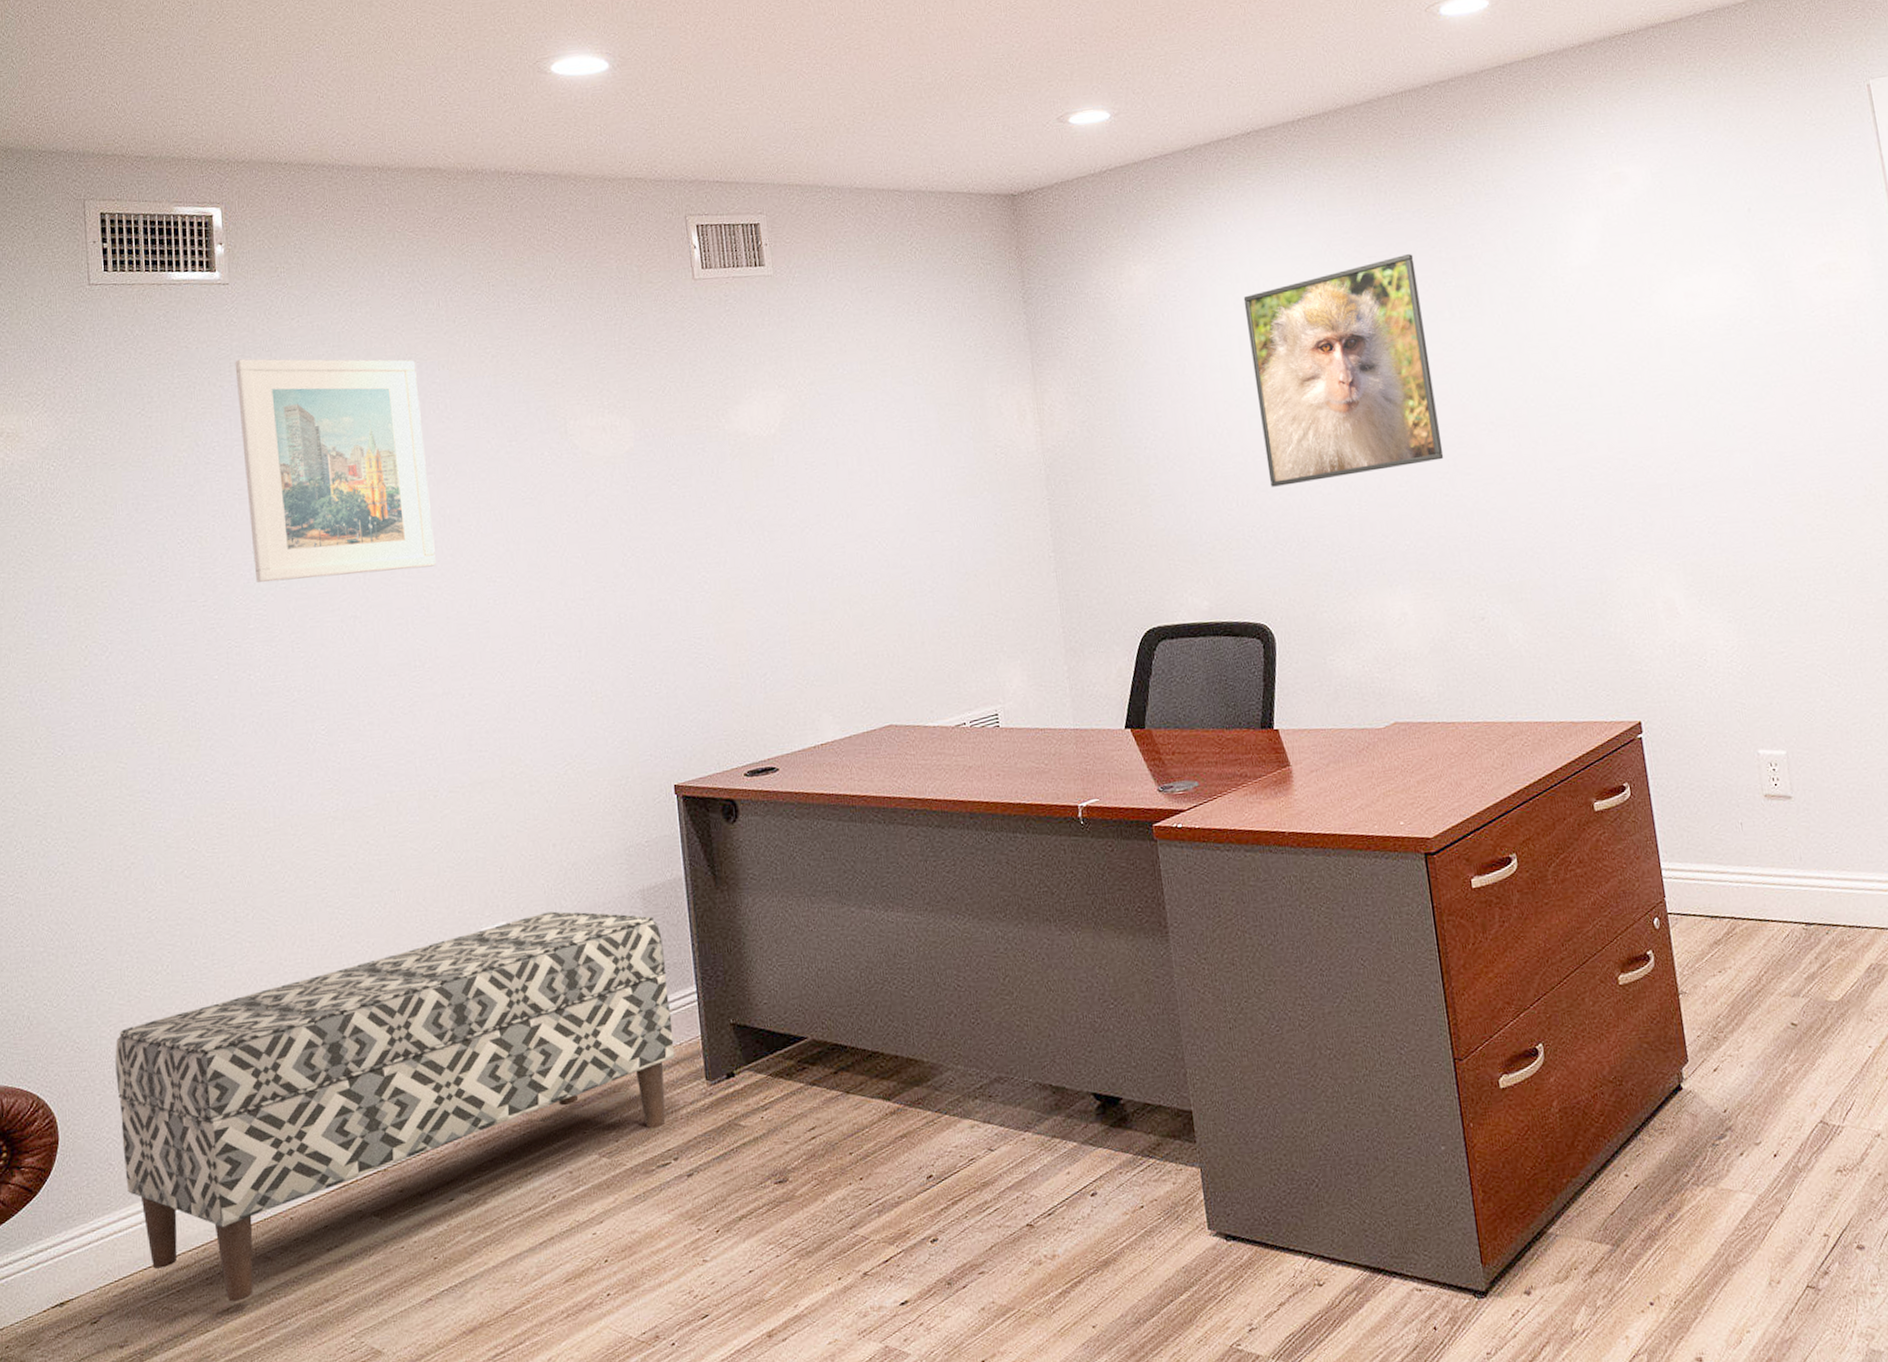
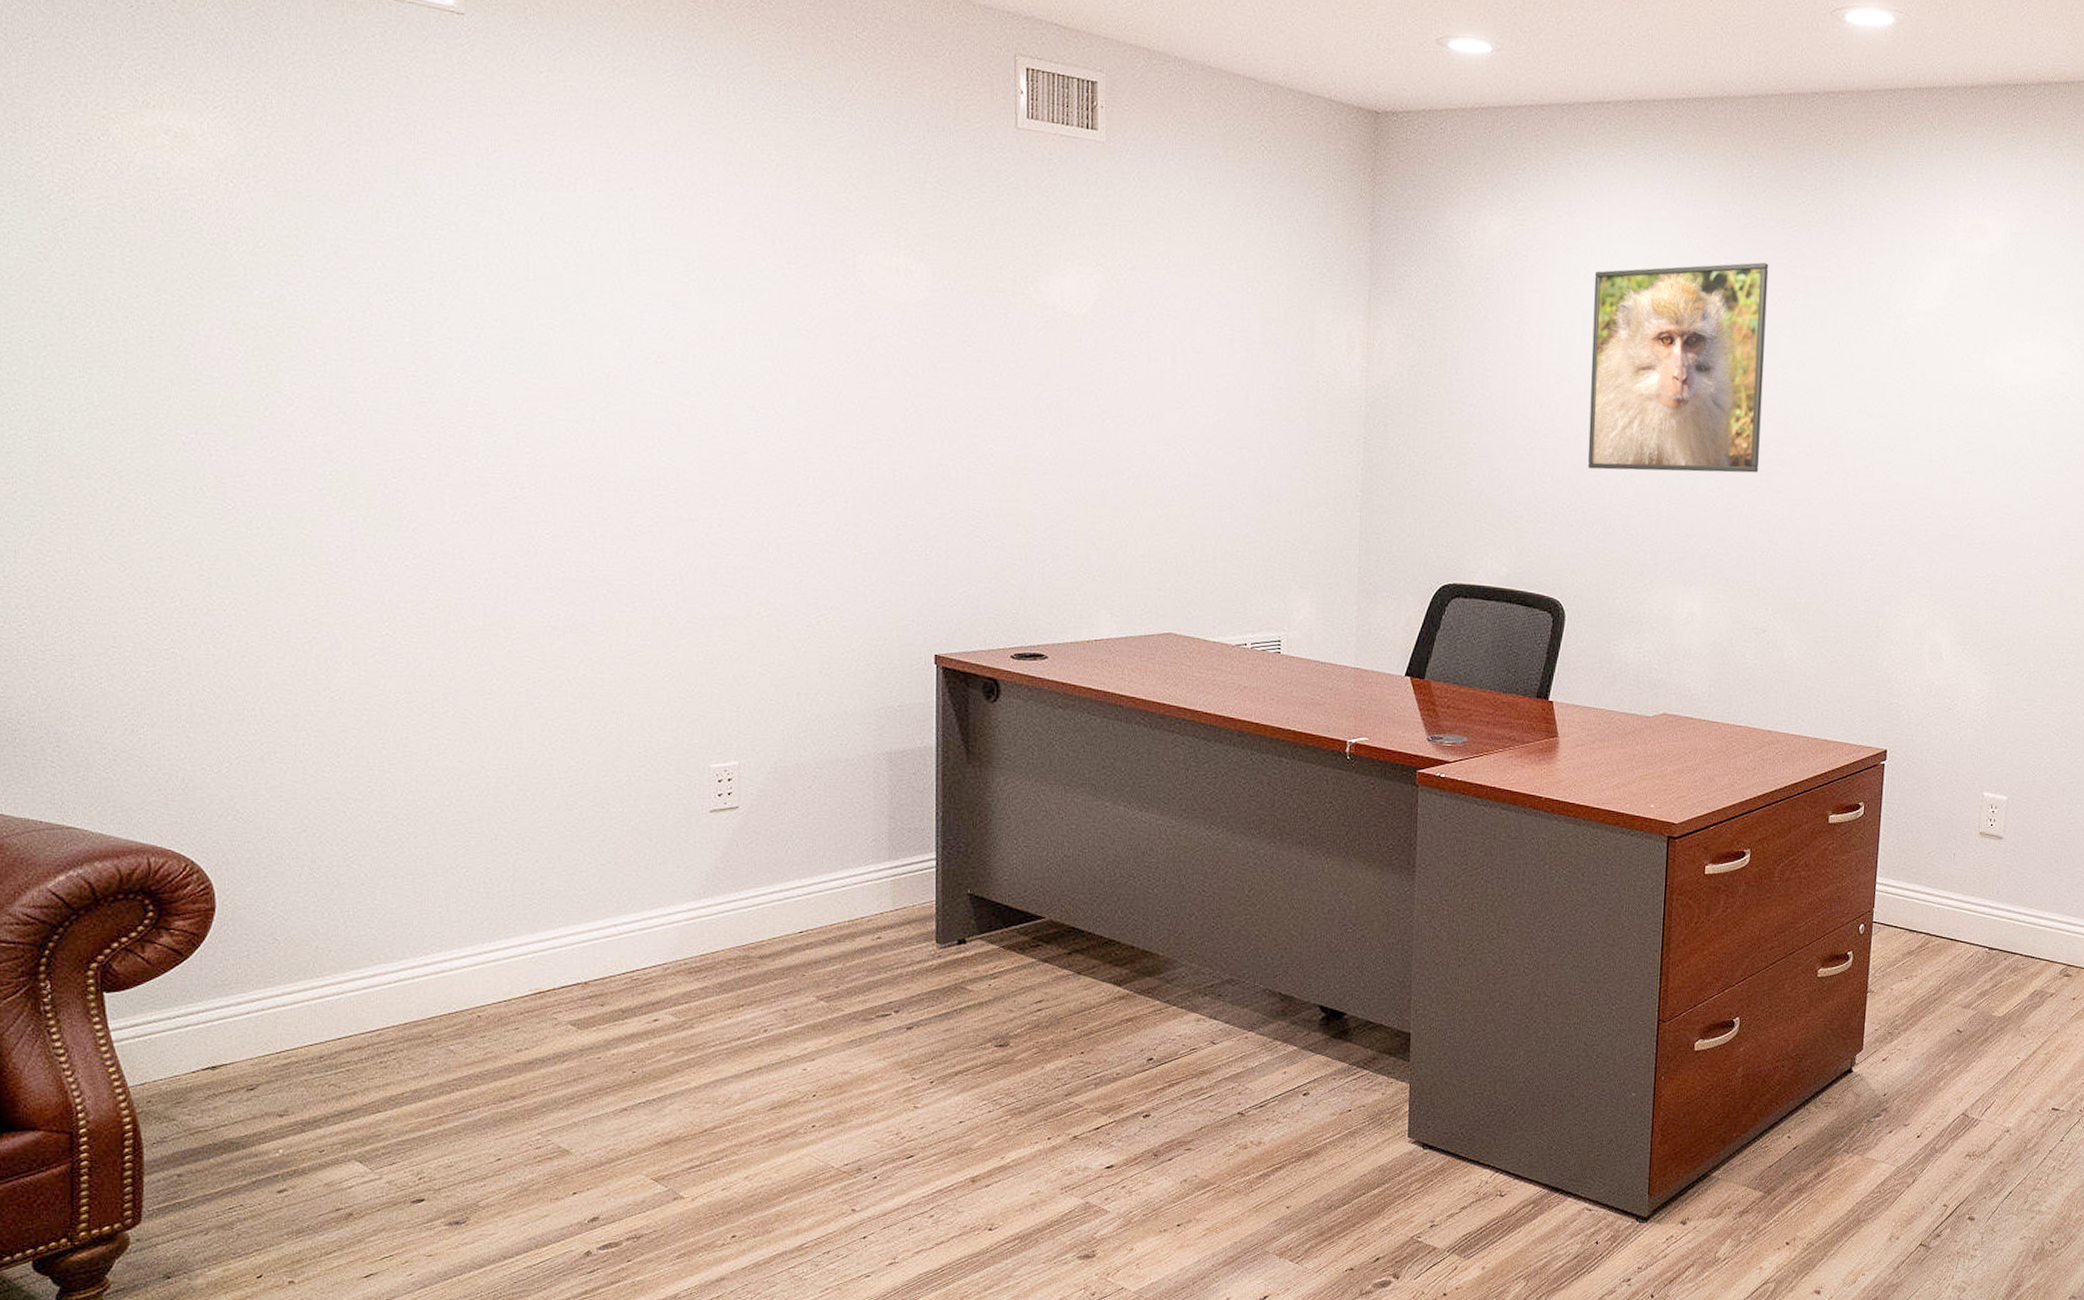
bench: present [115,911,675,1302] -> none [285,759,907,1087]
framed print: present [235,358,436,583] -> none [466,105,692,382]

